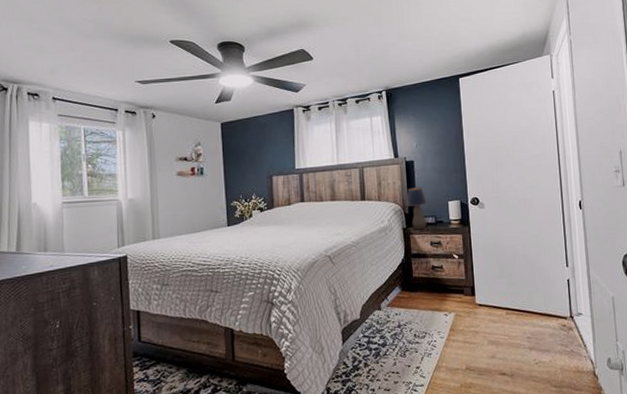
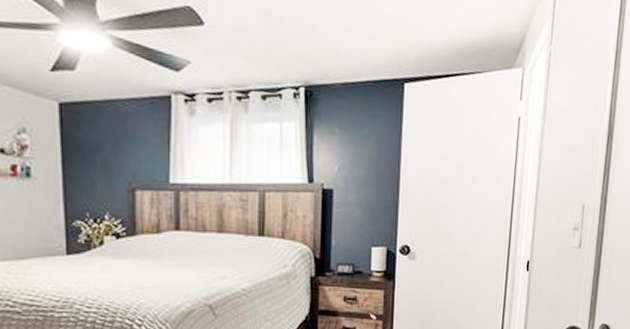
table lamp: present [406,187,428,230] -> none [317,225,346,281]

